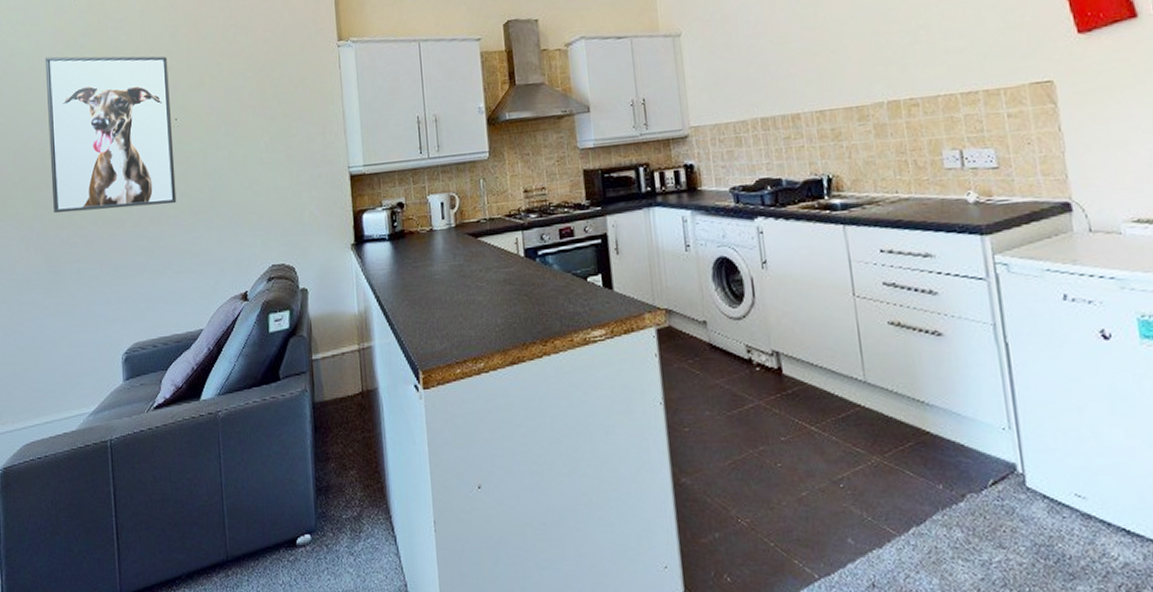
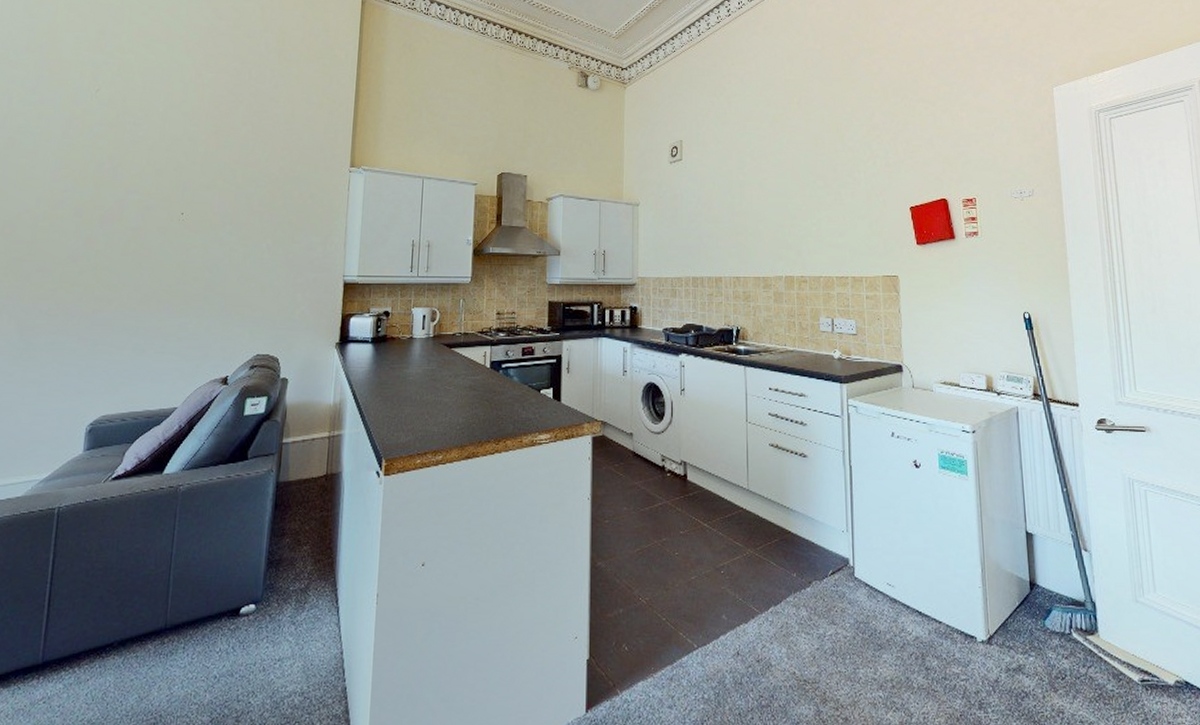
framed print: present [45,56,177,214] -> none [36,139,183,289]

